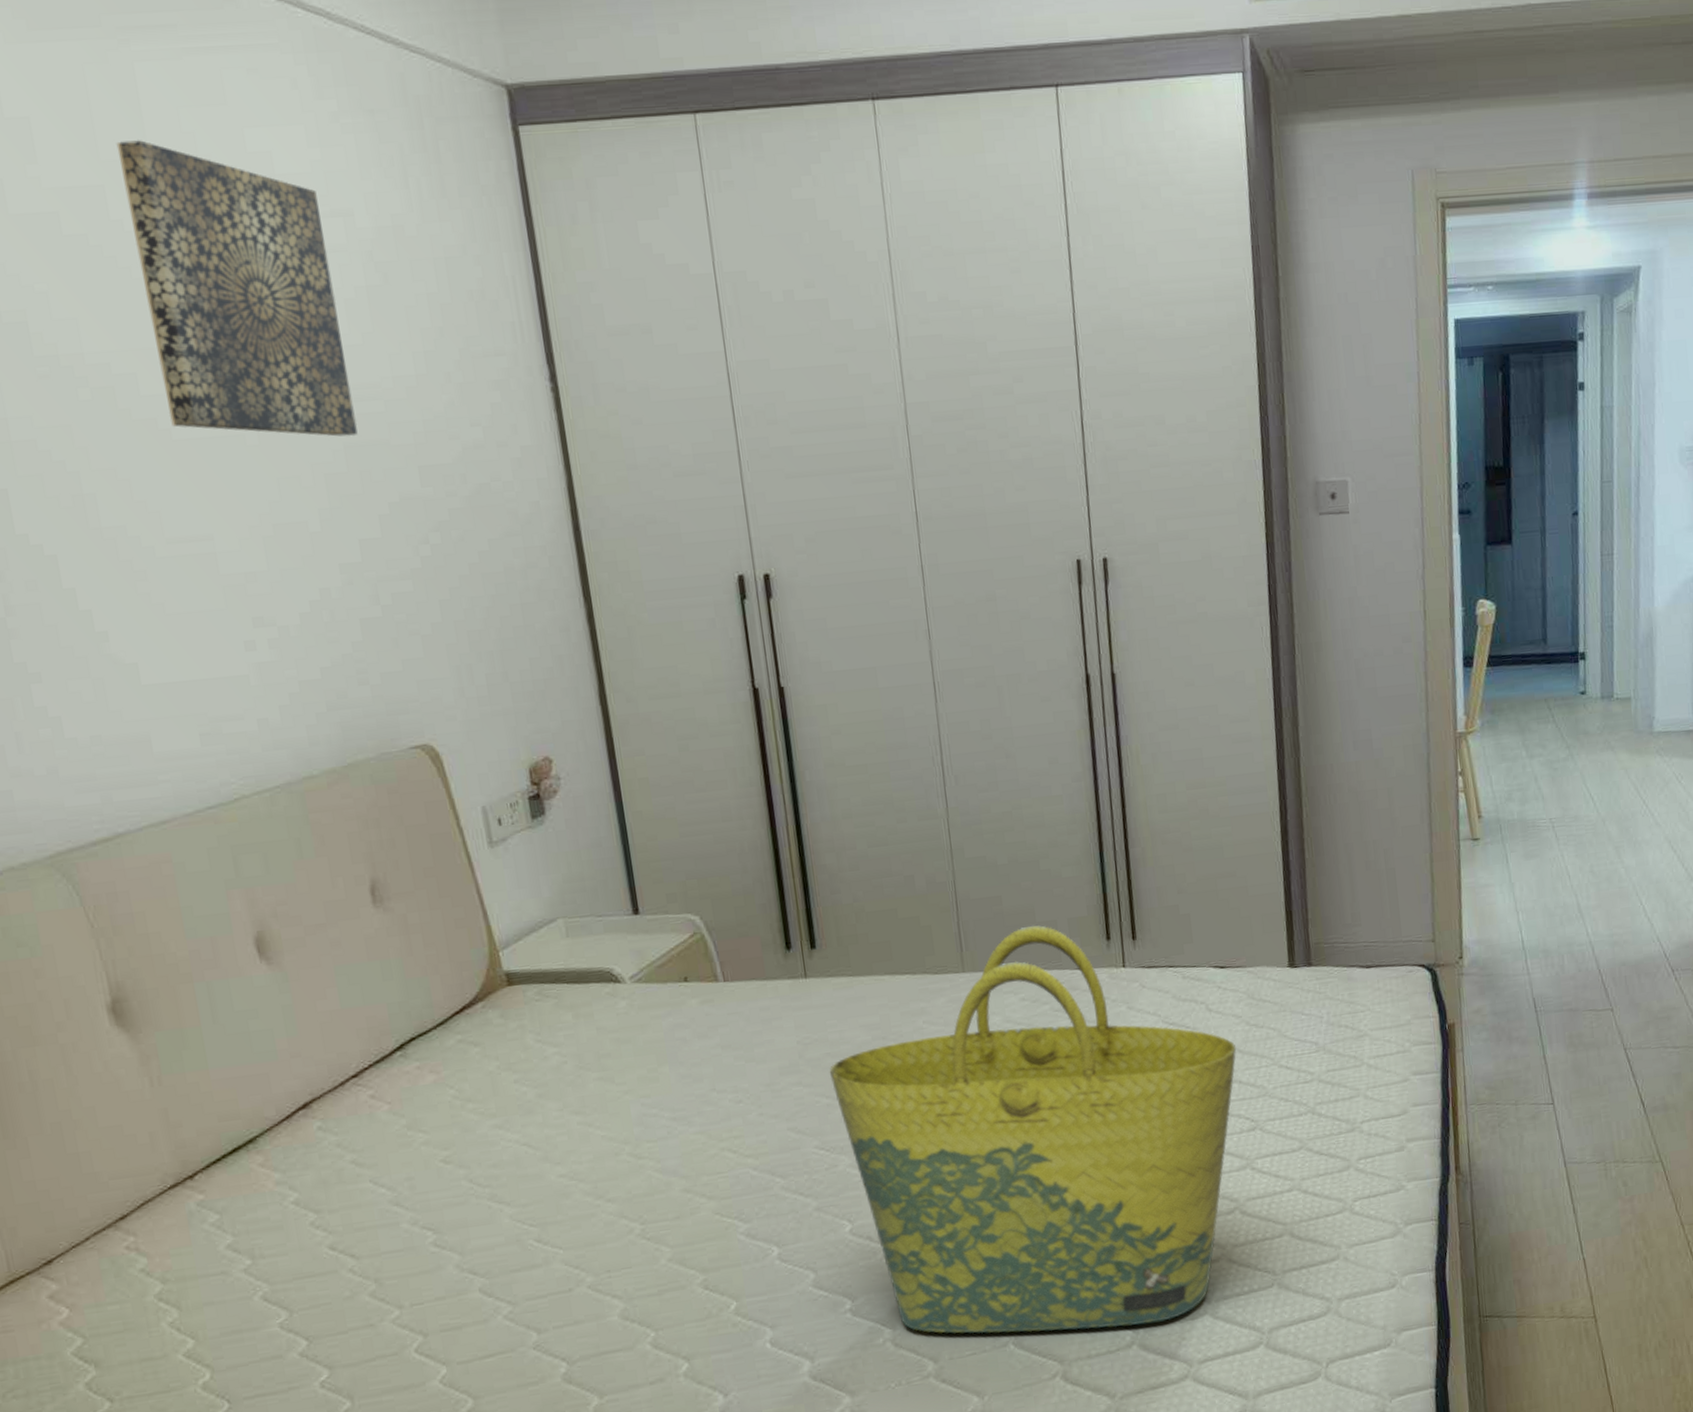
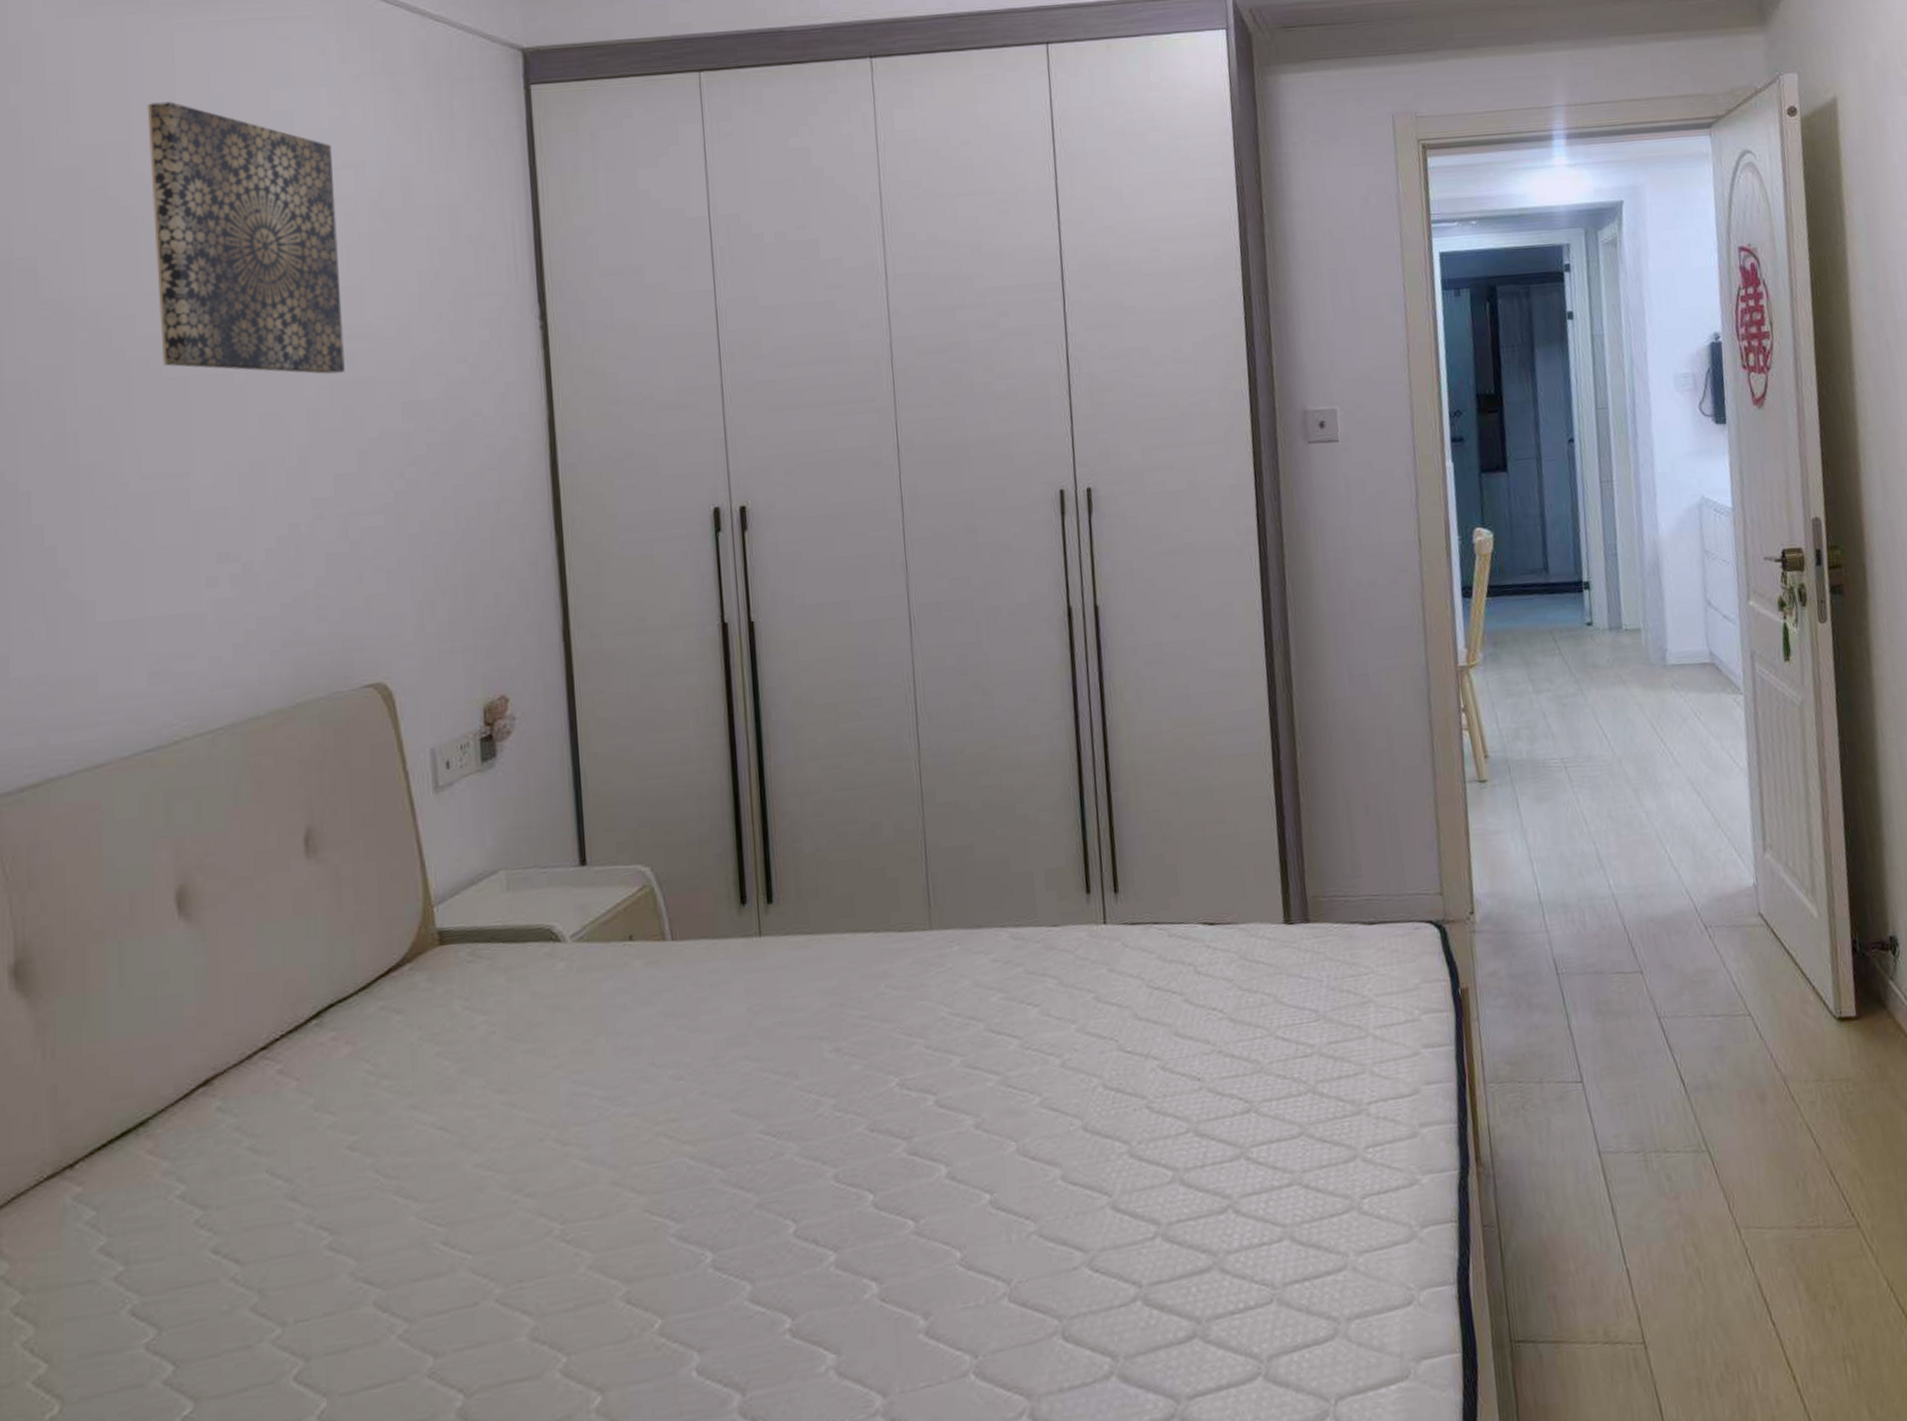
tote bag: present [829,925,1237,1334] -> none [780,877,1228,1361]

